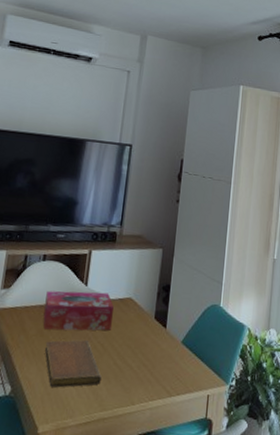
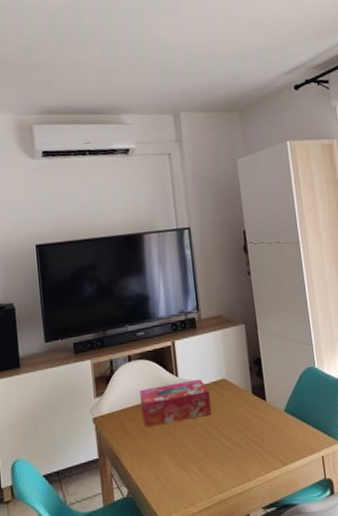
notebook: present [44,340,102,388] -> none [150,429,213,481]

